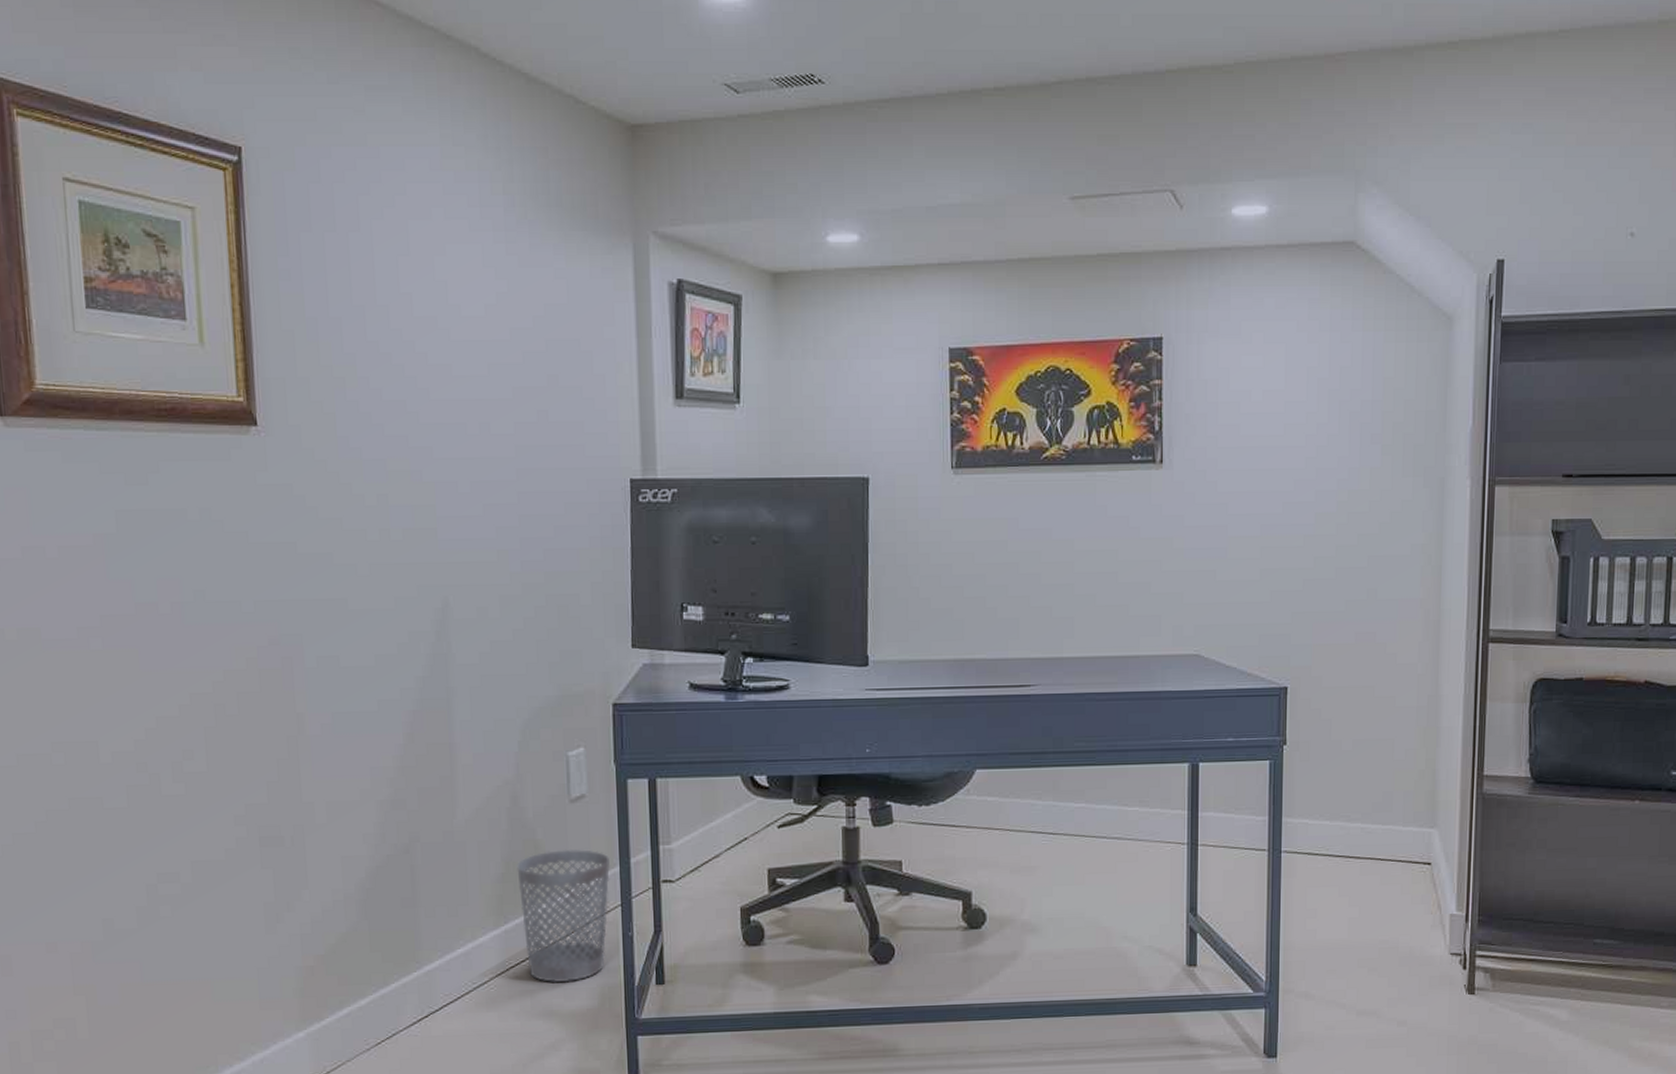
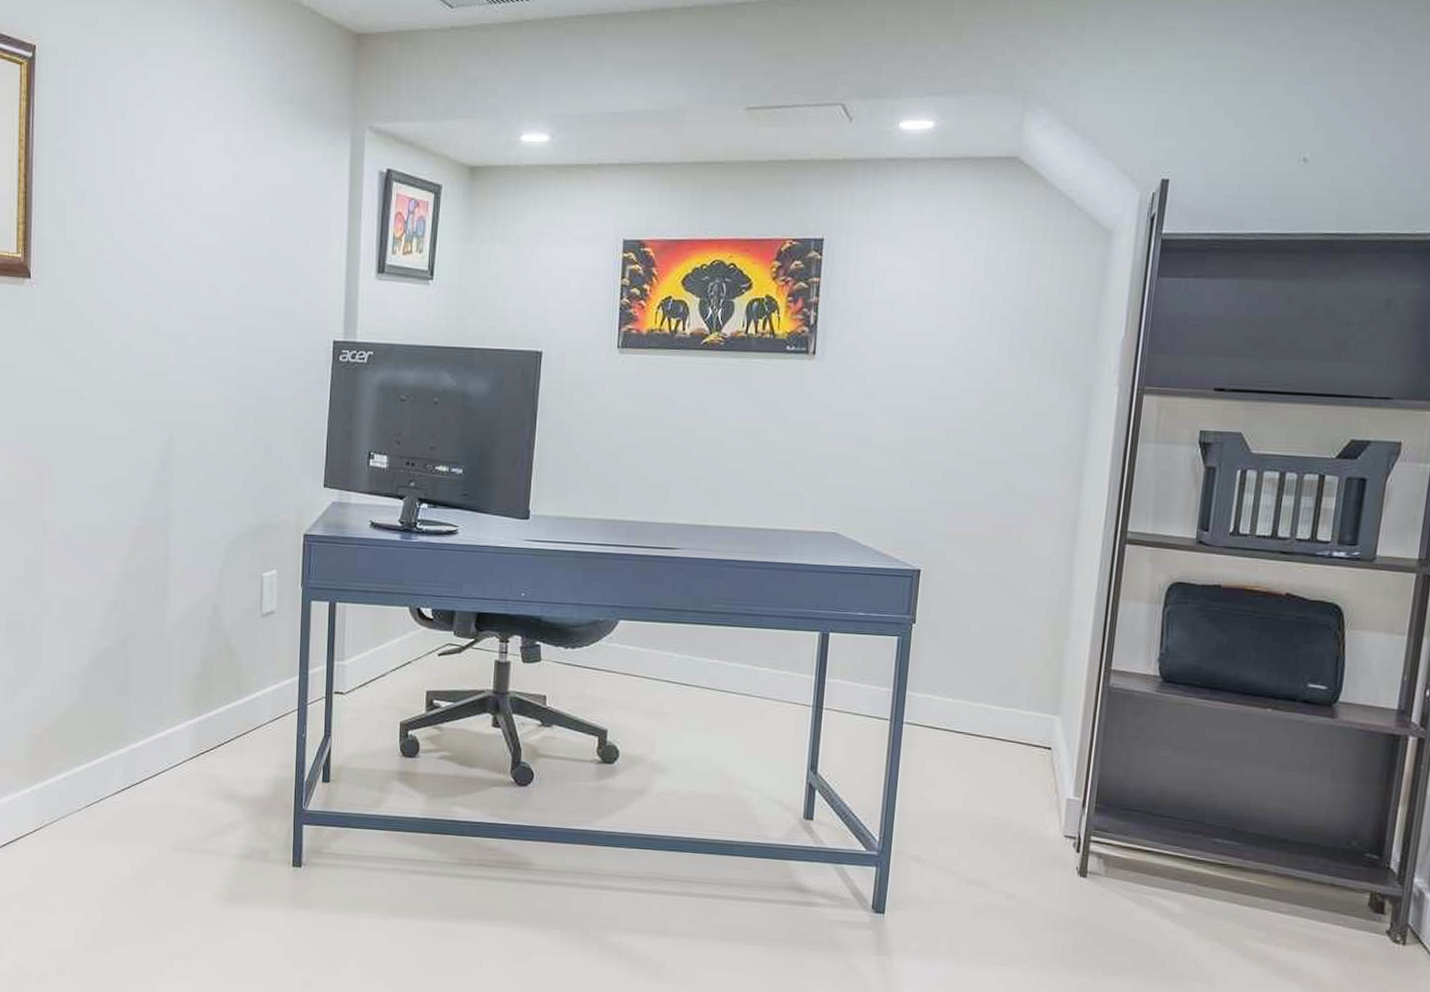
wastebasket: present [517,849,611,983] -> none [212,656,292,772]

